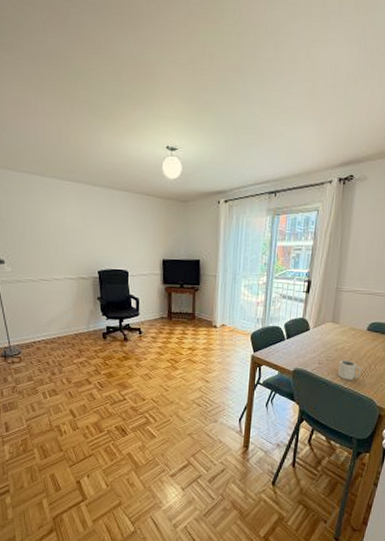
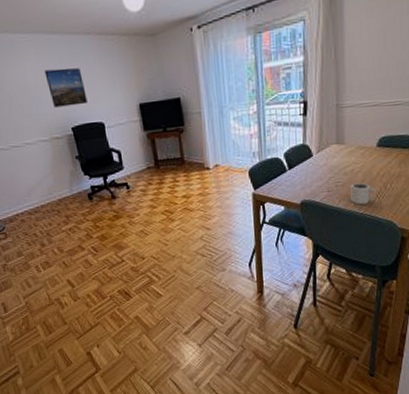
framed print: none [82,216,117,252] -> present [44,68,88,108]

